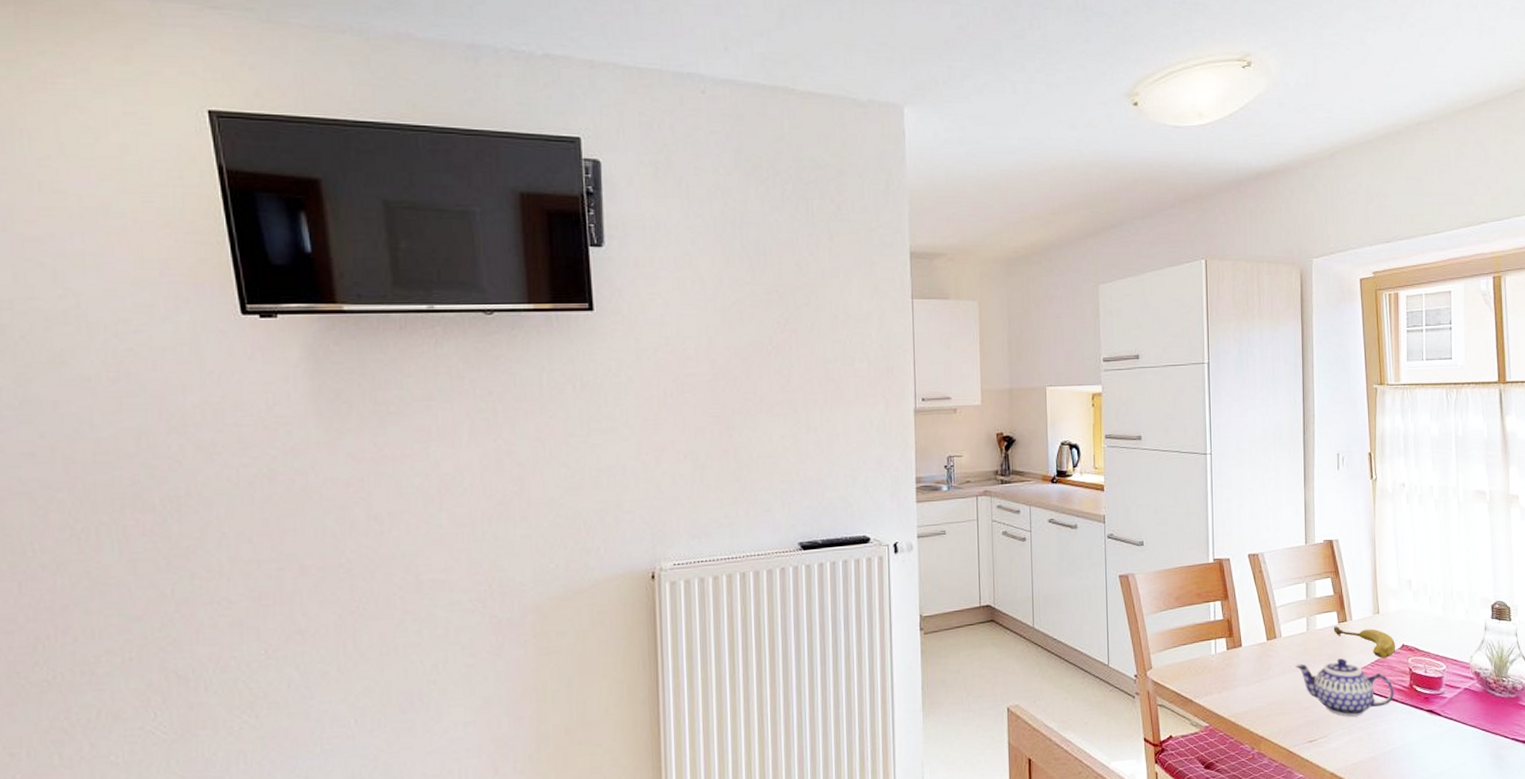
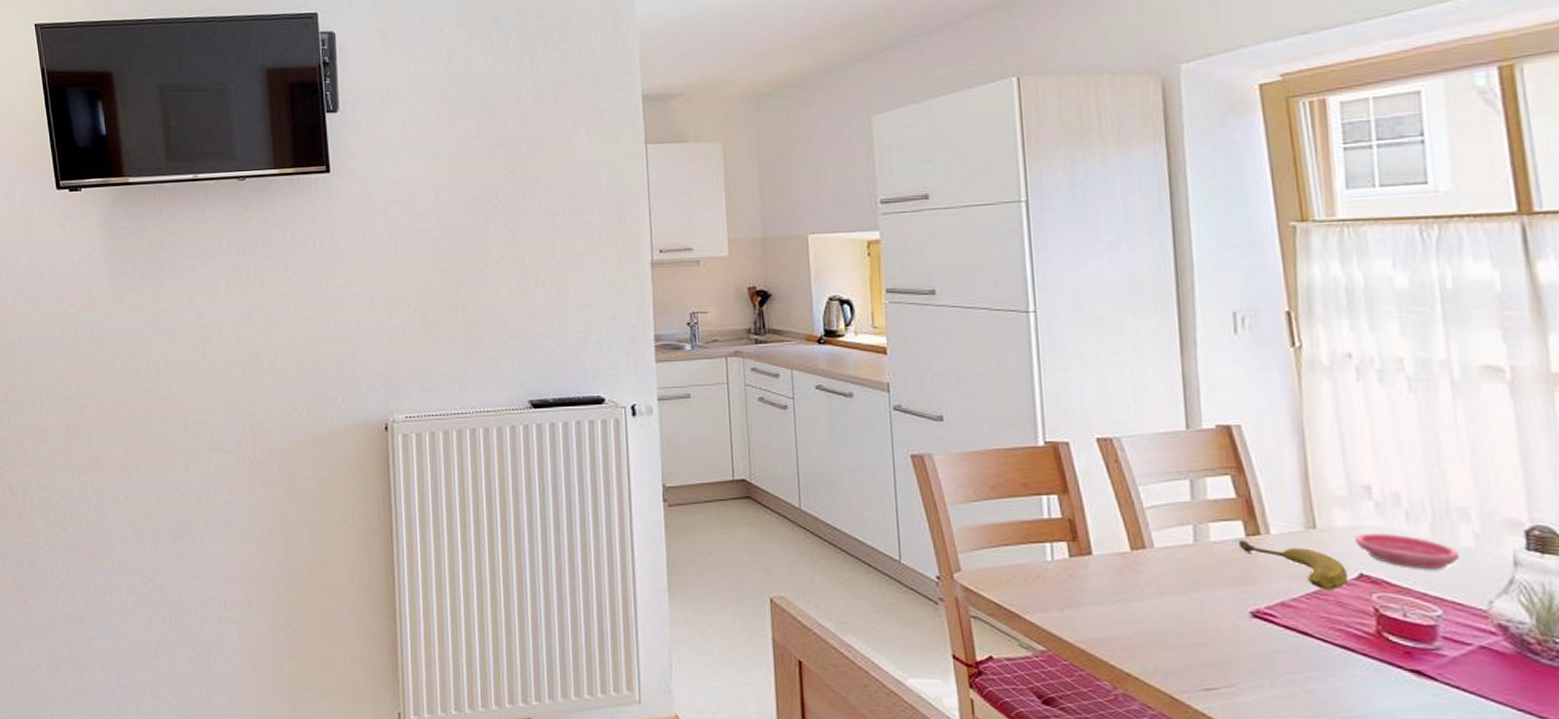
teapot: present [1296,658,1394,717] -> none [1178,584,1349,664]
saucer: none [1401,613,1457,638] -> present [1355,533,1459,569]

